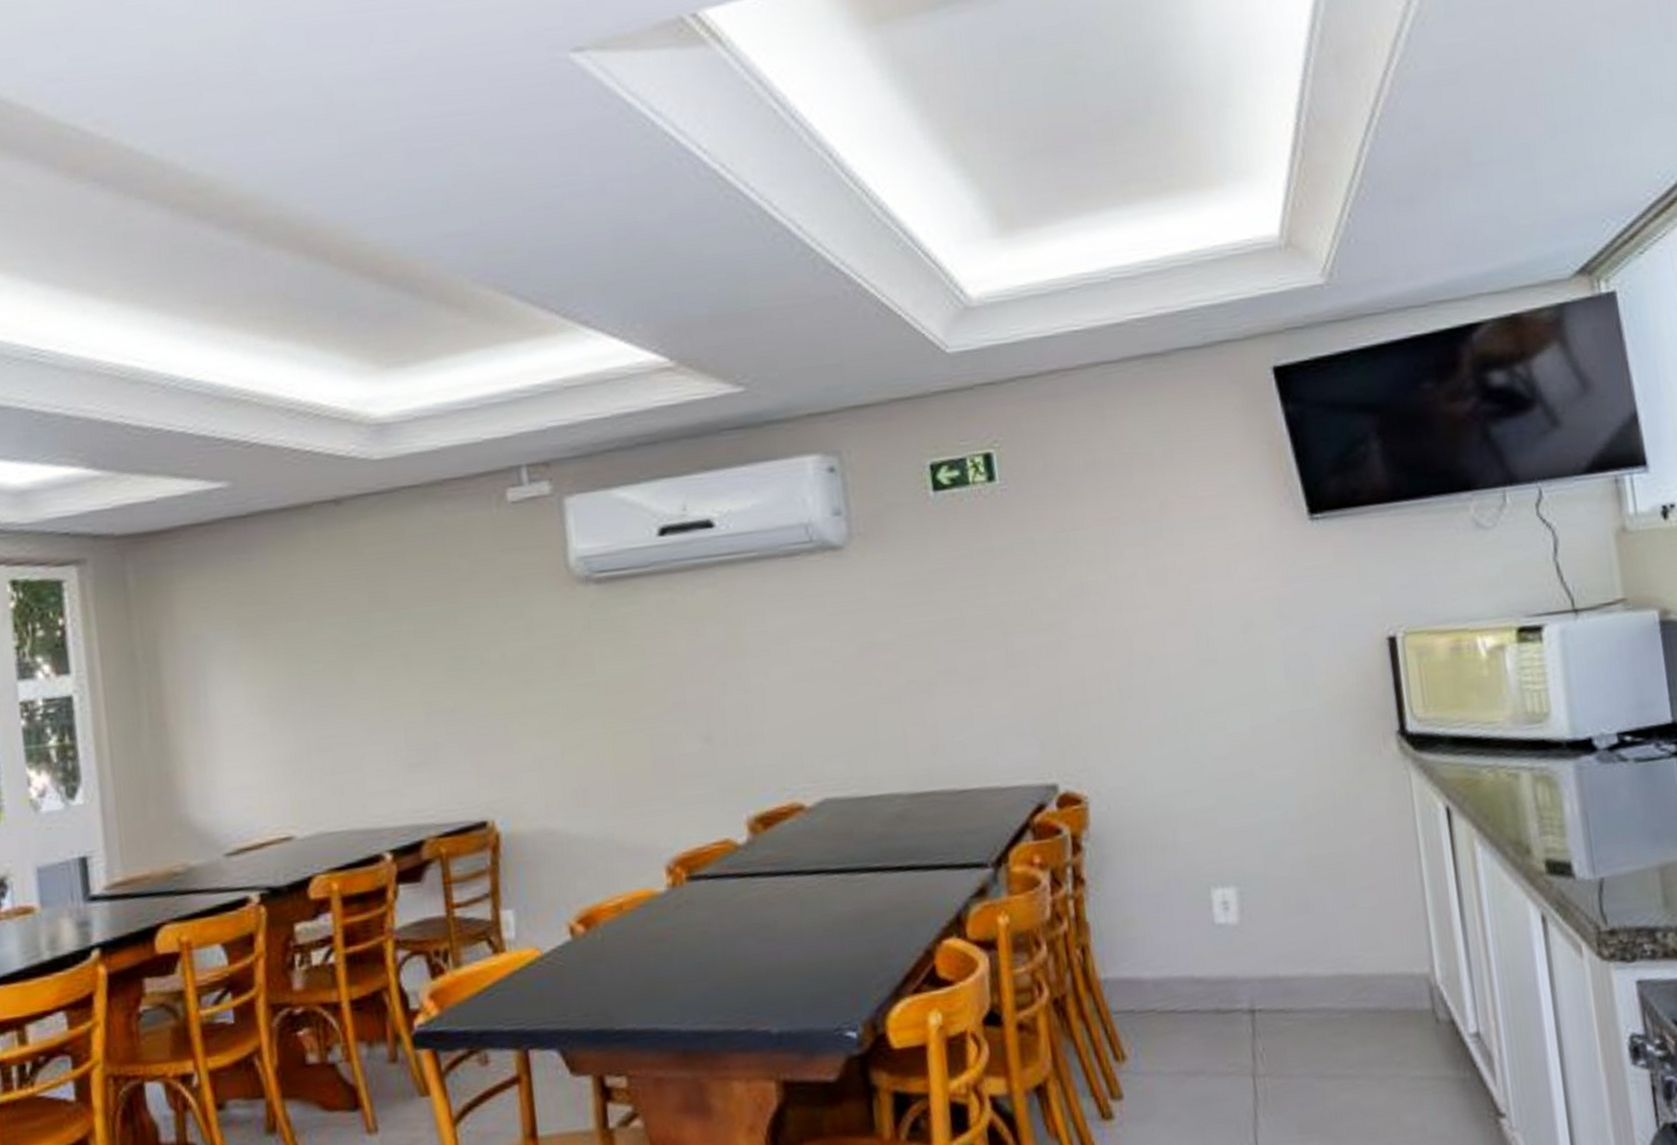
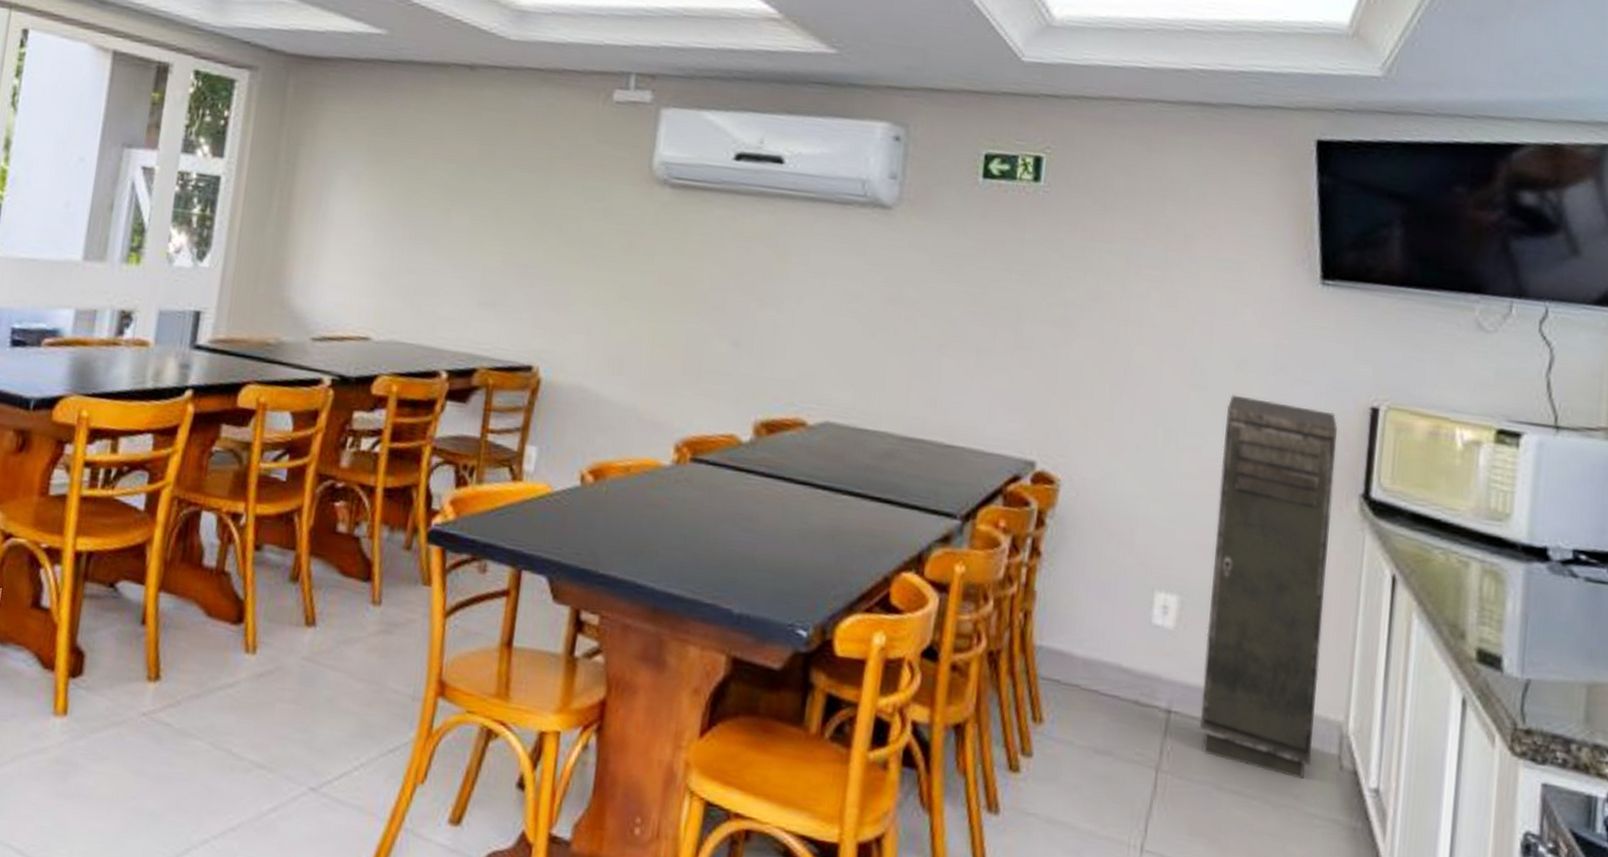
storage cabinet: none [1241,653,1407,1046] -> present [1199,394,1338,780]

